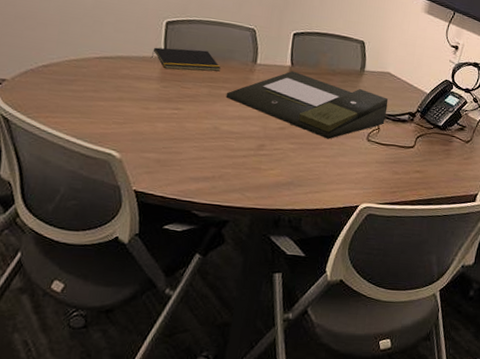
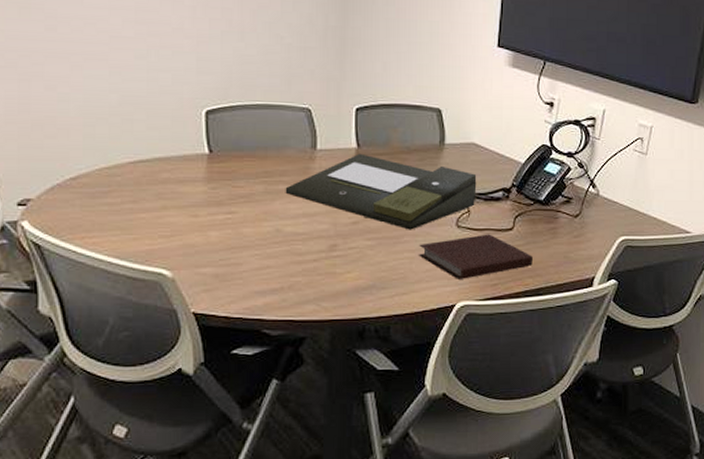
notepad: present [152,47,221,72] -> none [194,140,275,167]
notebook: none [333,149,428,185] -> present [419,234,533,279]

